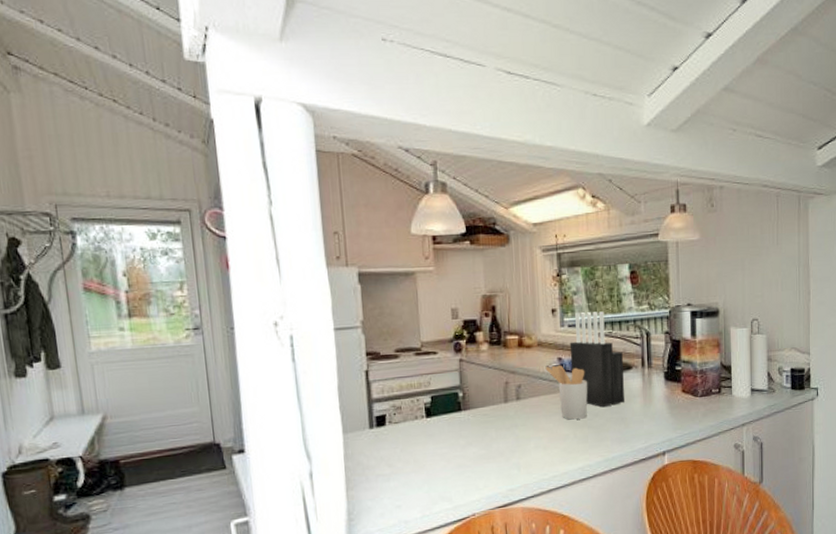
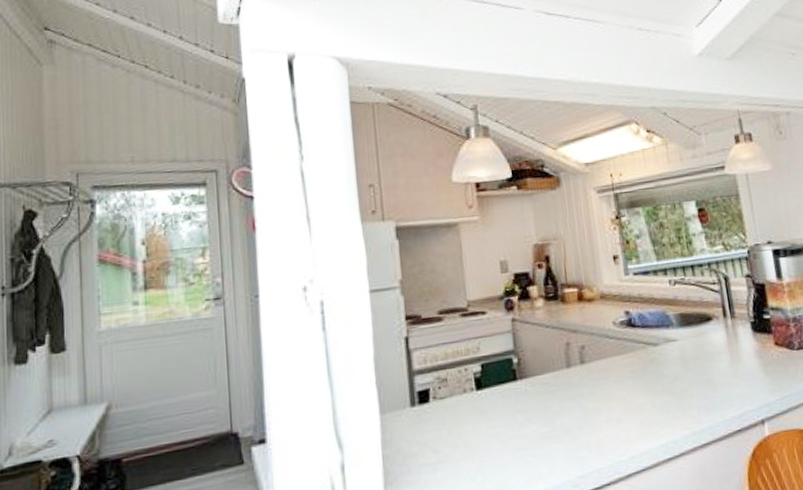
utensil holder: present [545,365,588,420] -> none [611,319,666,385]
knife block: present [569,311,624,408] -> none [637,255,708,368]

